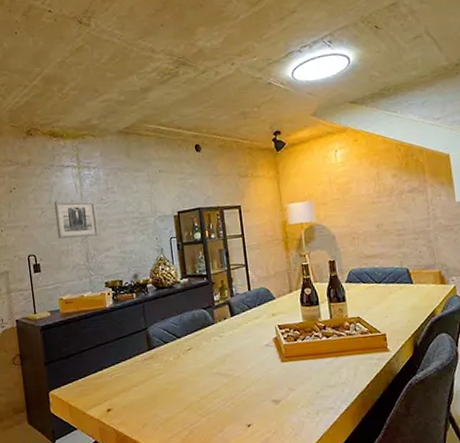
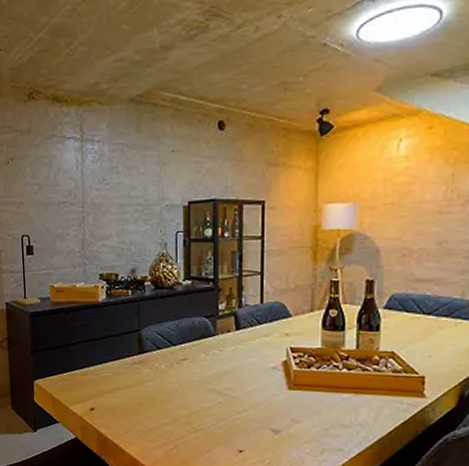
wall art: present [54,200,99,239] -> none [52,177,98,222]

